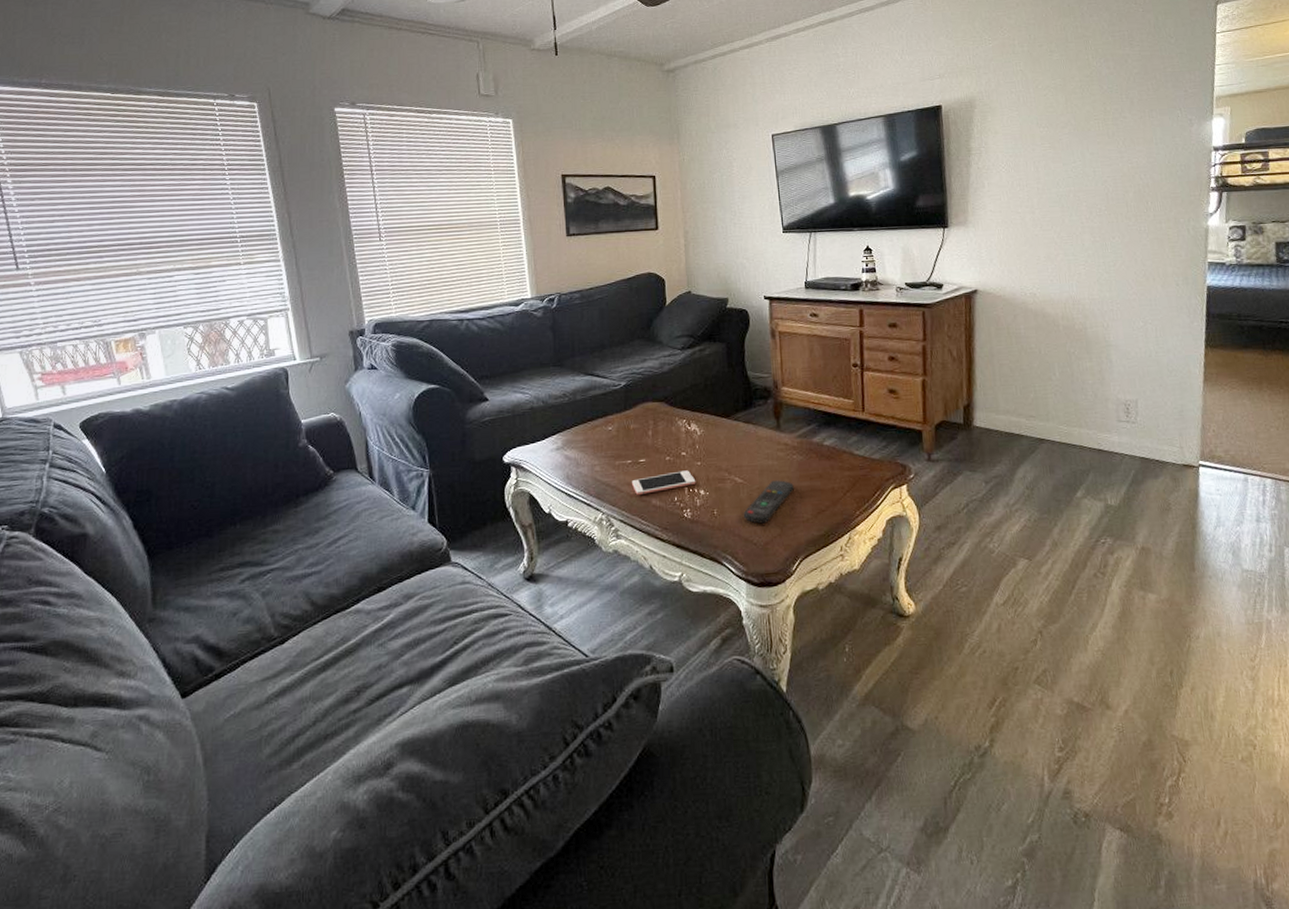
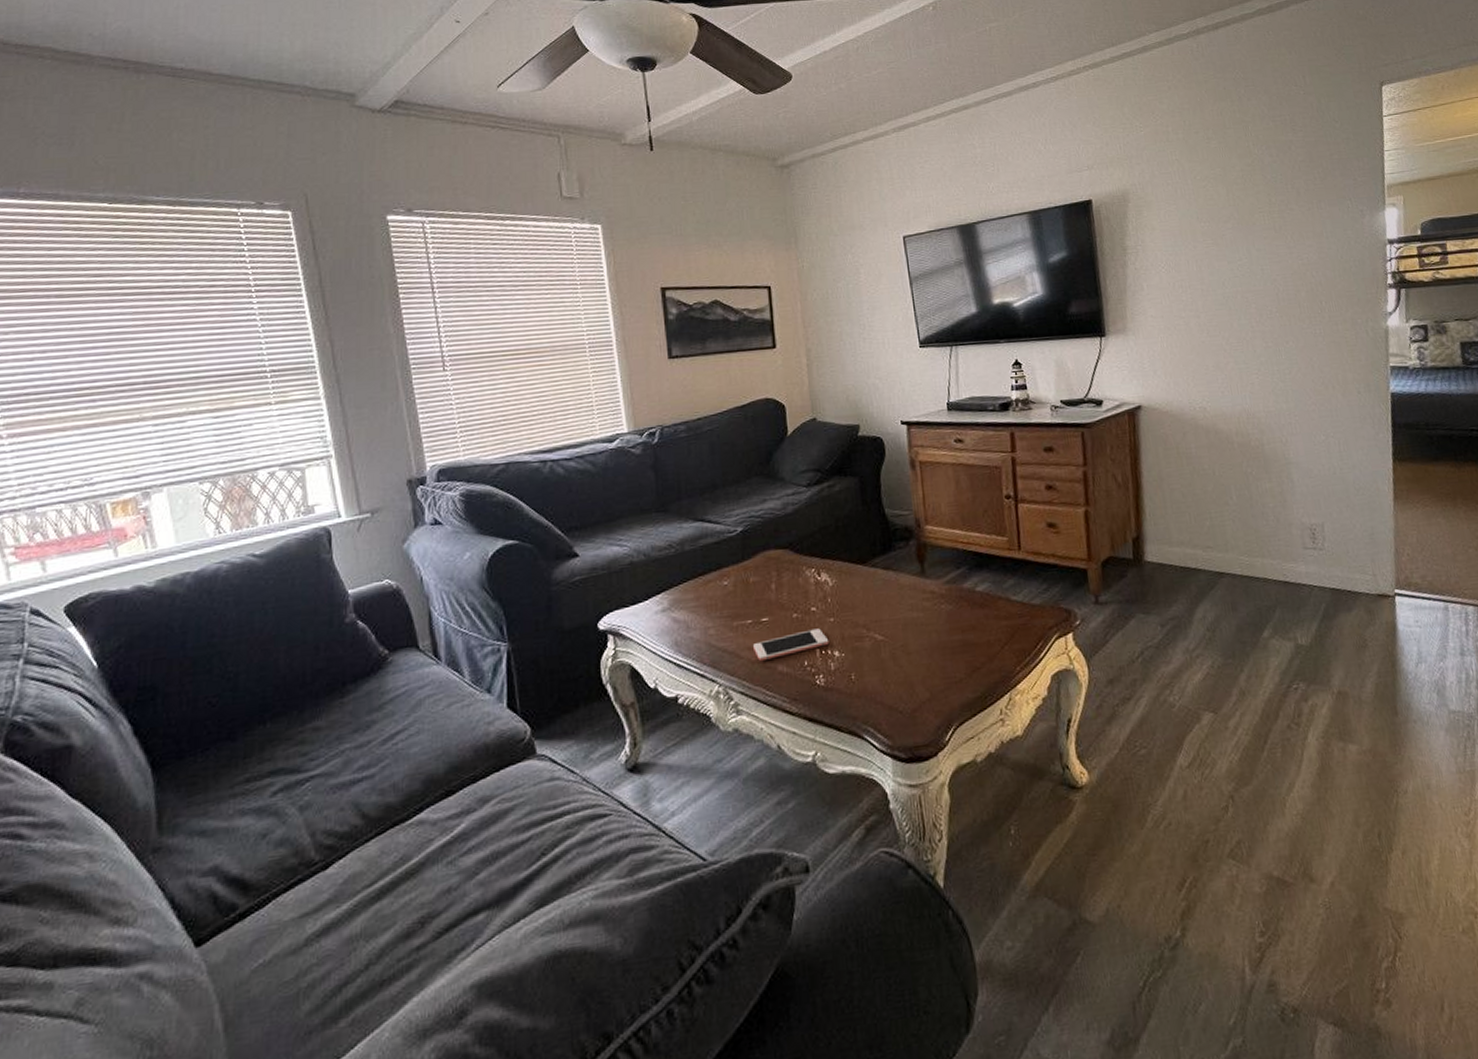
remote control: present [743,480,794,524] -> none [885,634,944,688]

